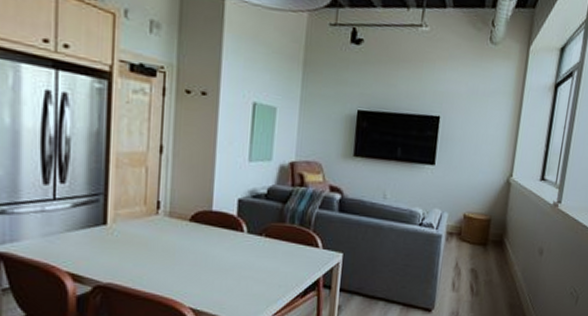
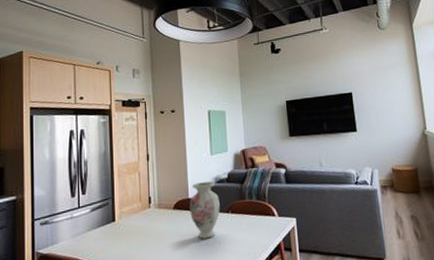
vase: none [211,193,252,263] -> present [189,181,220,239]

